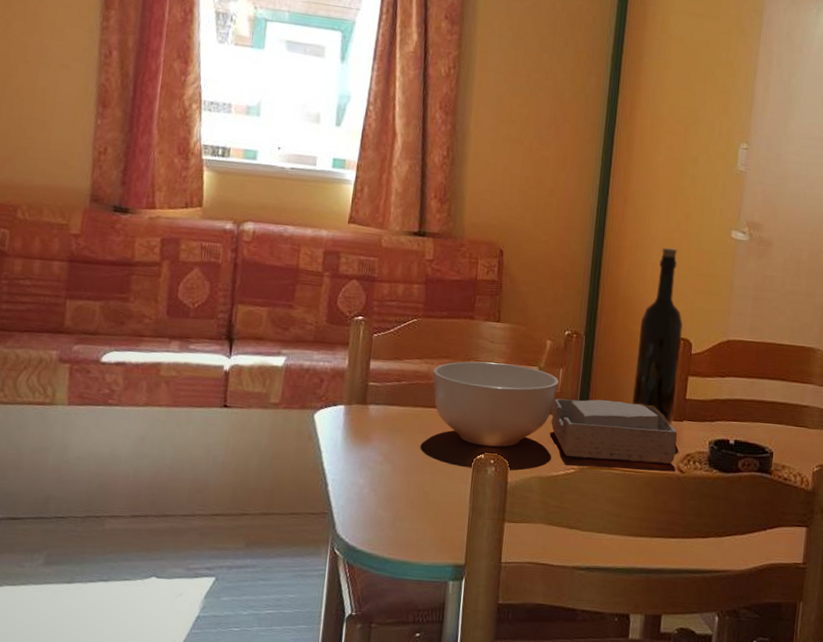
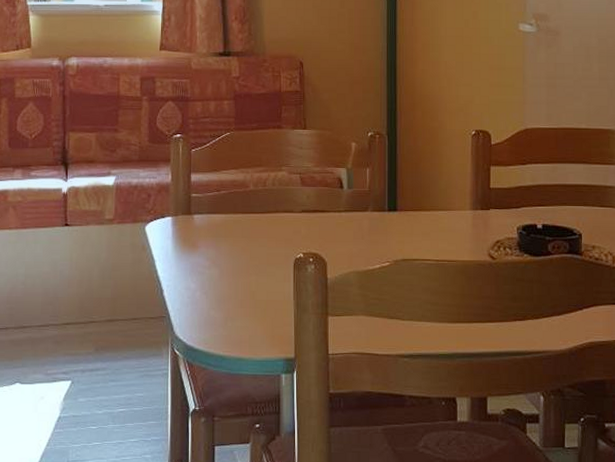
bowl: present [432,361,560,447] -> none [249,167,367,246]
napkin holder: present [551,398,678,464] -> none [363,195,486,252]
wine bottle: present [632,247,683,425] -> none [438,45,481,214]

